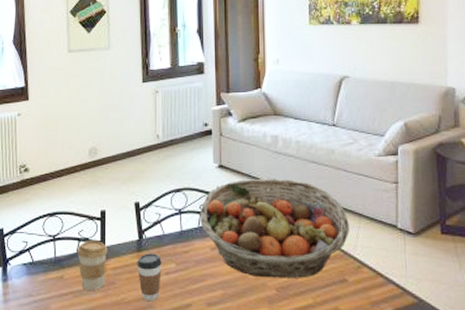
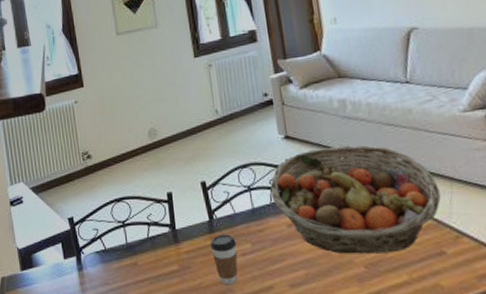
coffee cup: present [76,240,108,290] -> none [147,224,180,276]

